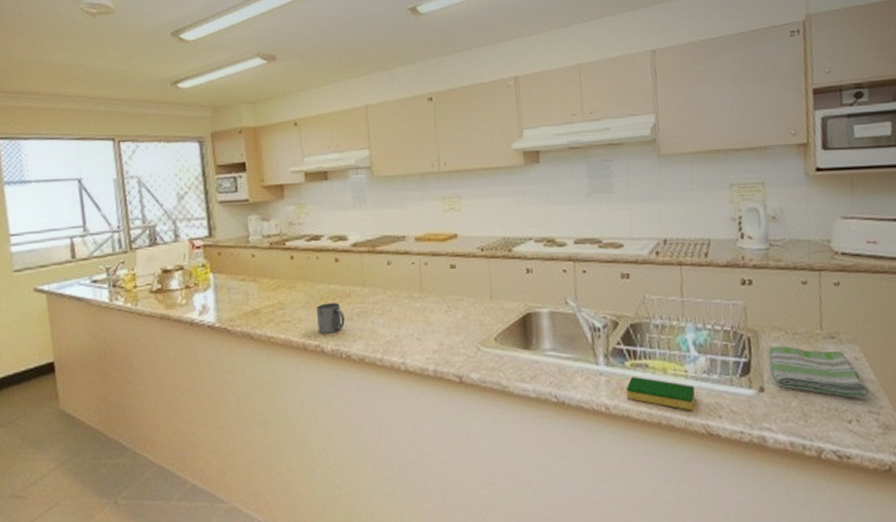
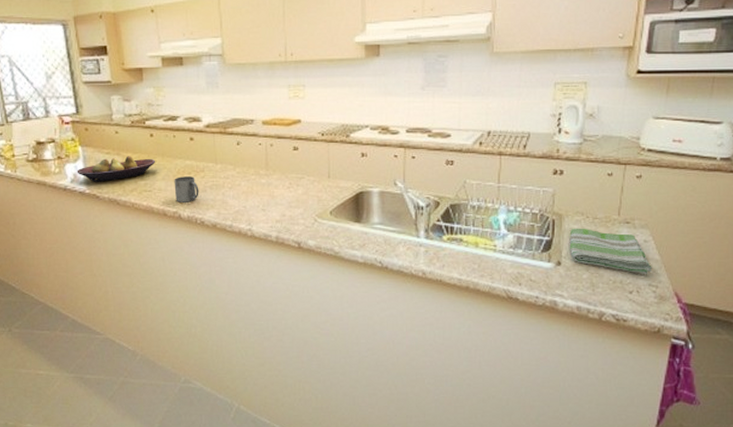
fruit bowl: none [206,282,296,314] -> present [77,156,156,182]
dish sponge: present [626,377,696,411] -> none [441,249,501,278]

